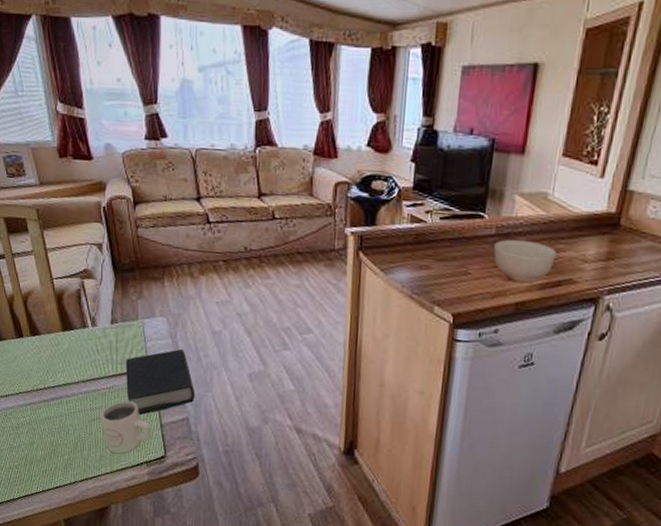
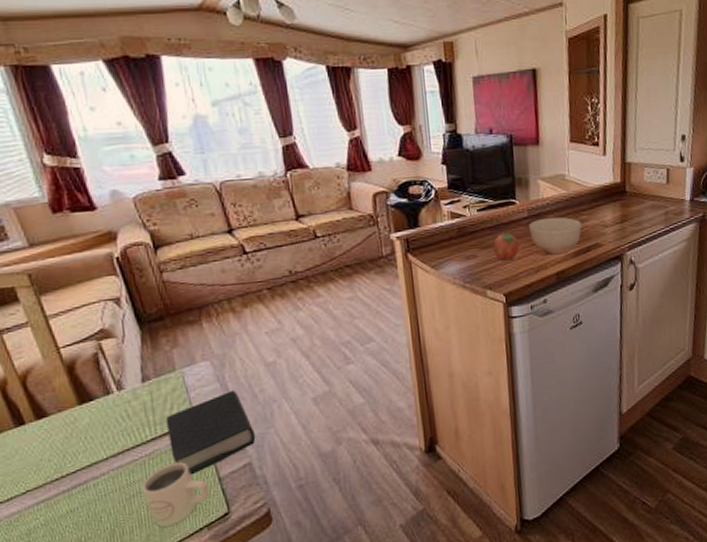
fruit: none [449,246,479,279] -> present [492,231,519,261]

